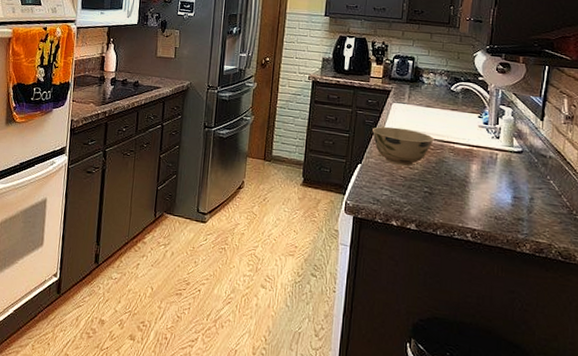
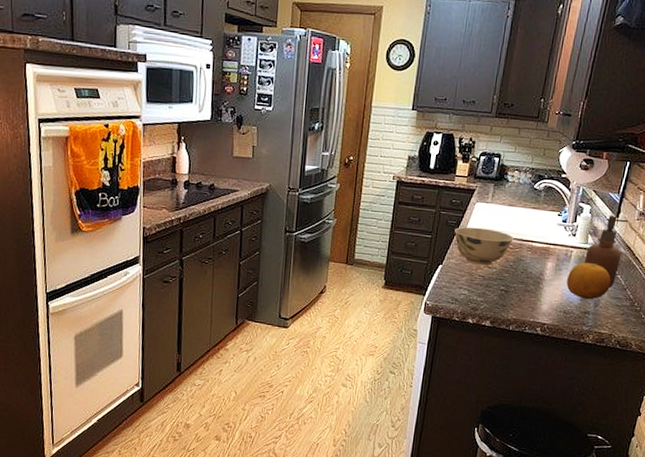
fruit: none [495,166,543,206] -> present [566,262,611,300]
soap dispenser: none [511,118,555,194] -> present [584,215,629,288]

